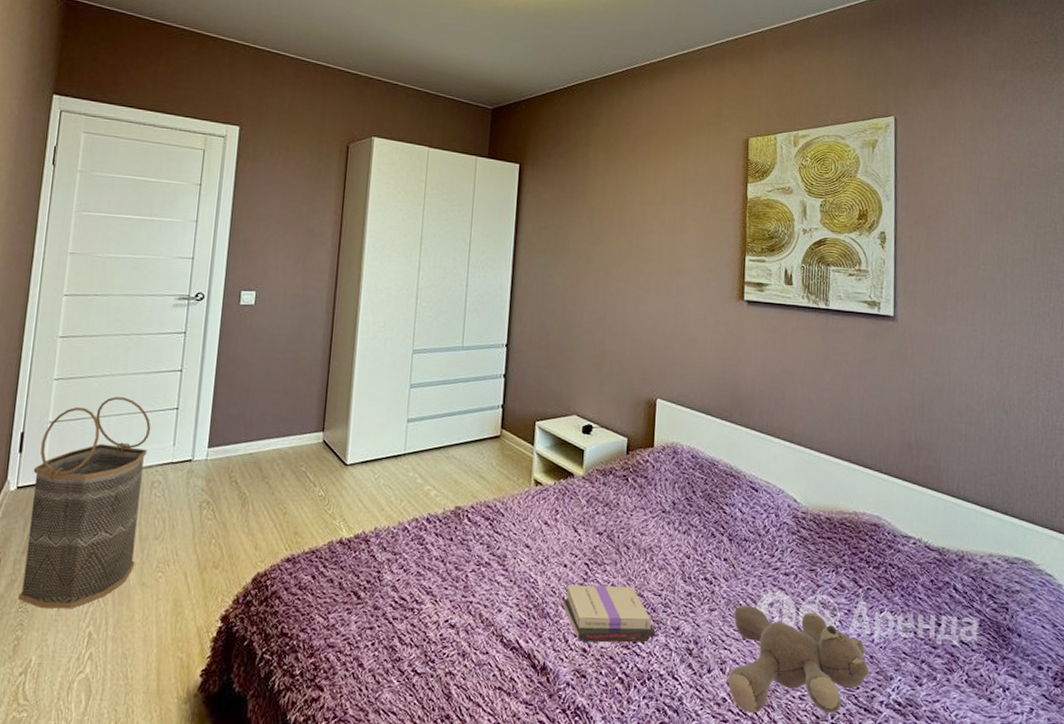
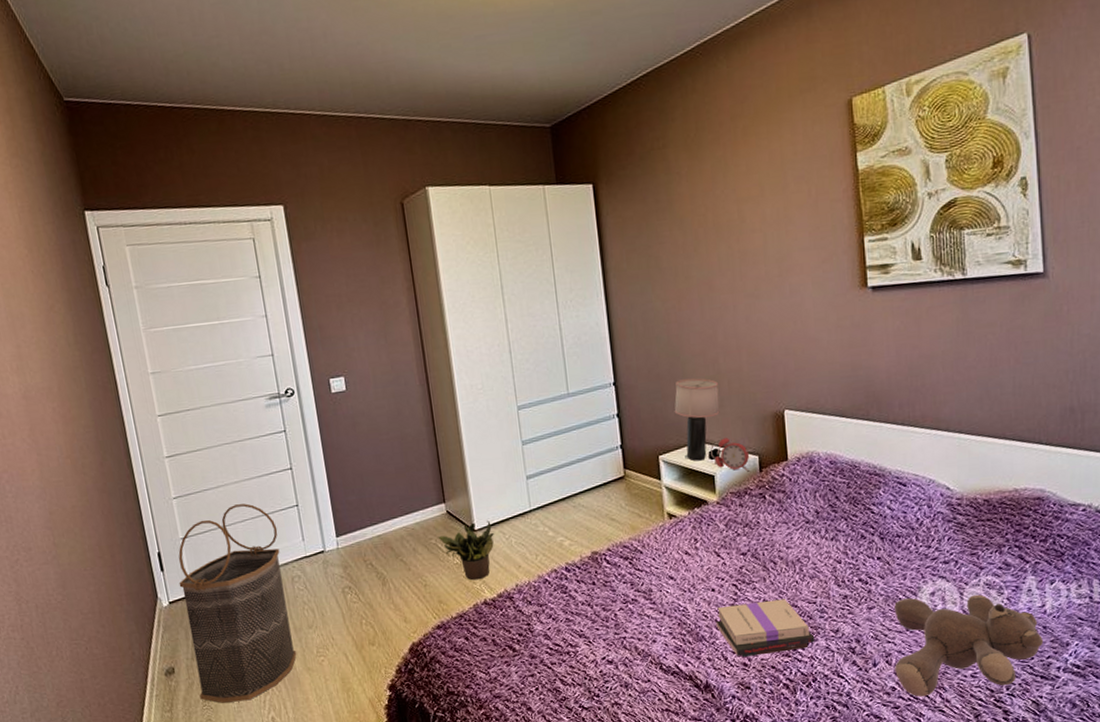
potted plant: none [308,456,366,517] -> present [438,520,495,581]
table lamp: none [557,353,601,433] -> present [674,378,720,461]
alarm clock: none [584,414,624,452] -> present [710,437,754,472]

